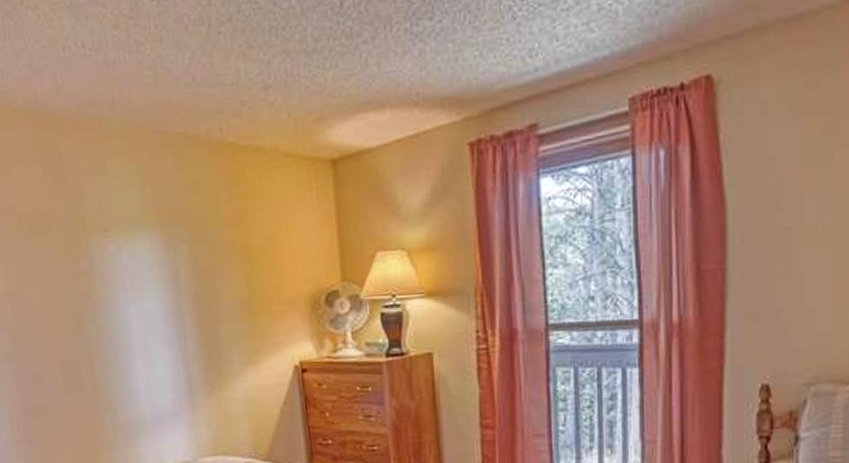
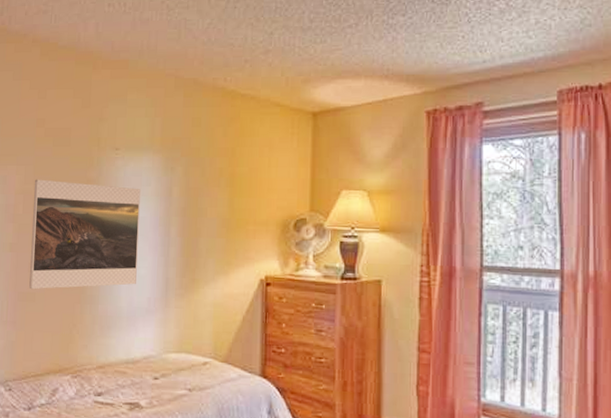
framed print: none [18,275,156,404] -> present [29,179,140,290]

